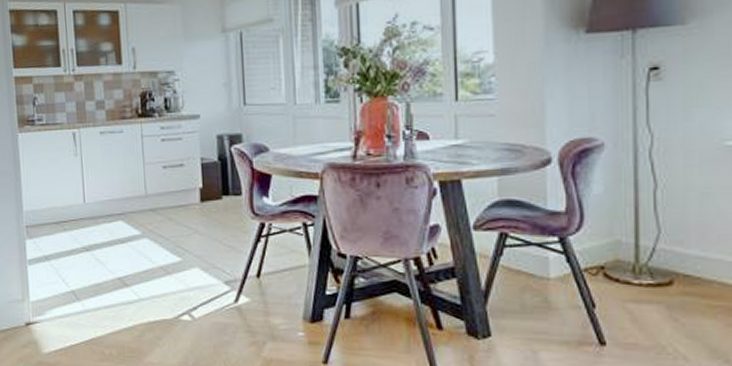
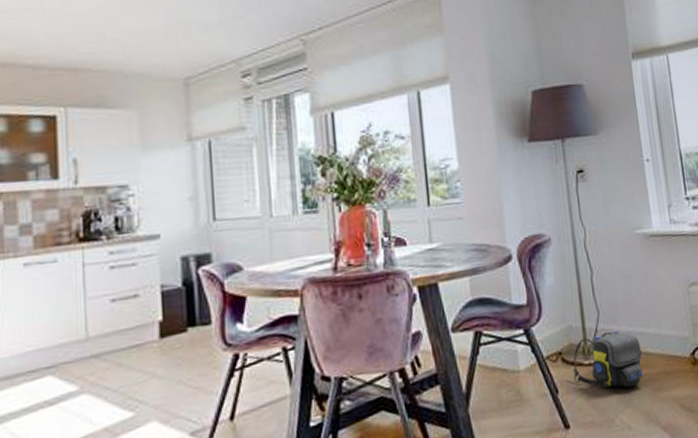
shoulder bag: none [617,254,715,318] -> present [573,331,643,388]

